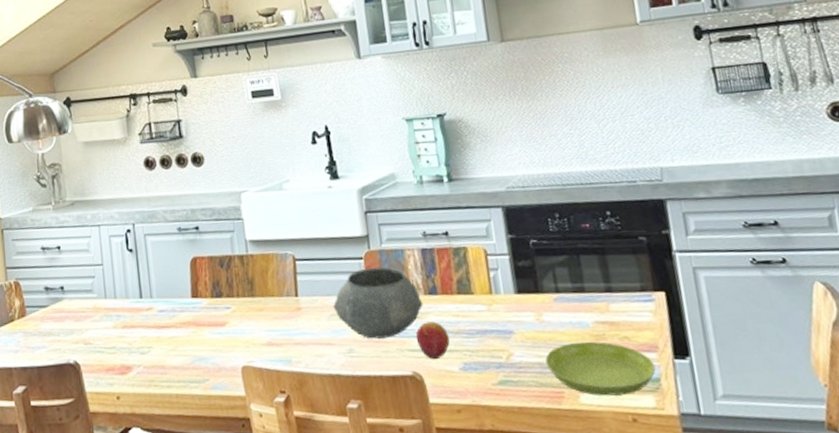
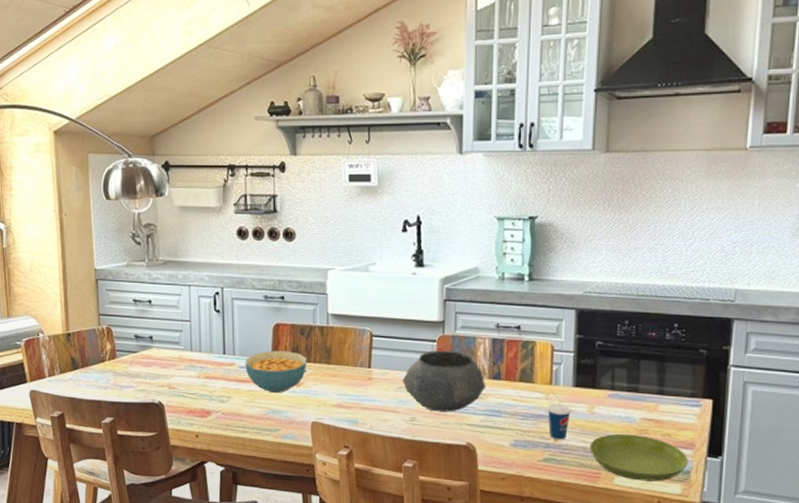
cereal bowl: none [164,287,230,337] -> present [245,351,307,393]
fruit: present [416,321,450,360] -> none [474,402,505,435]
cup: none [491,303,519,359] -> present [546,393,571,441]

